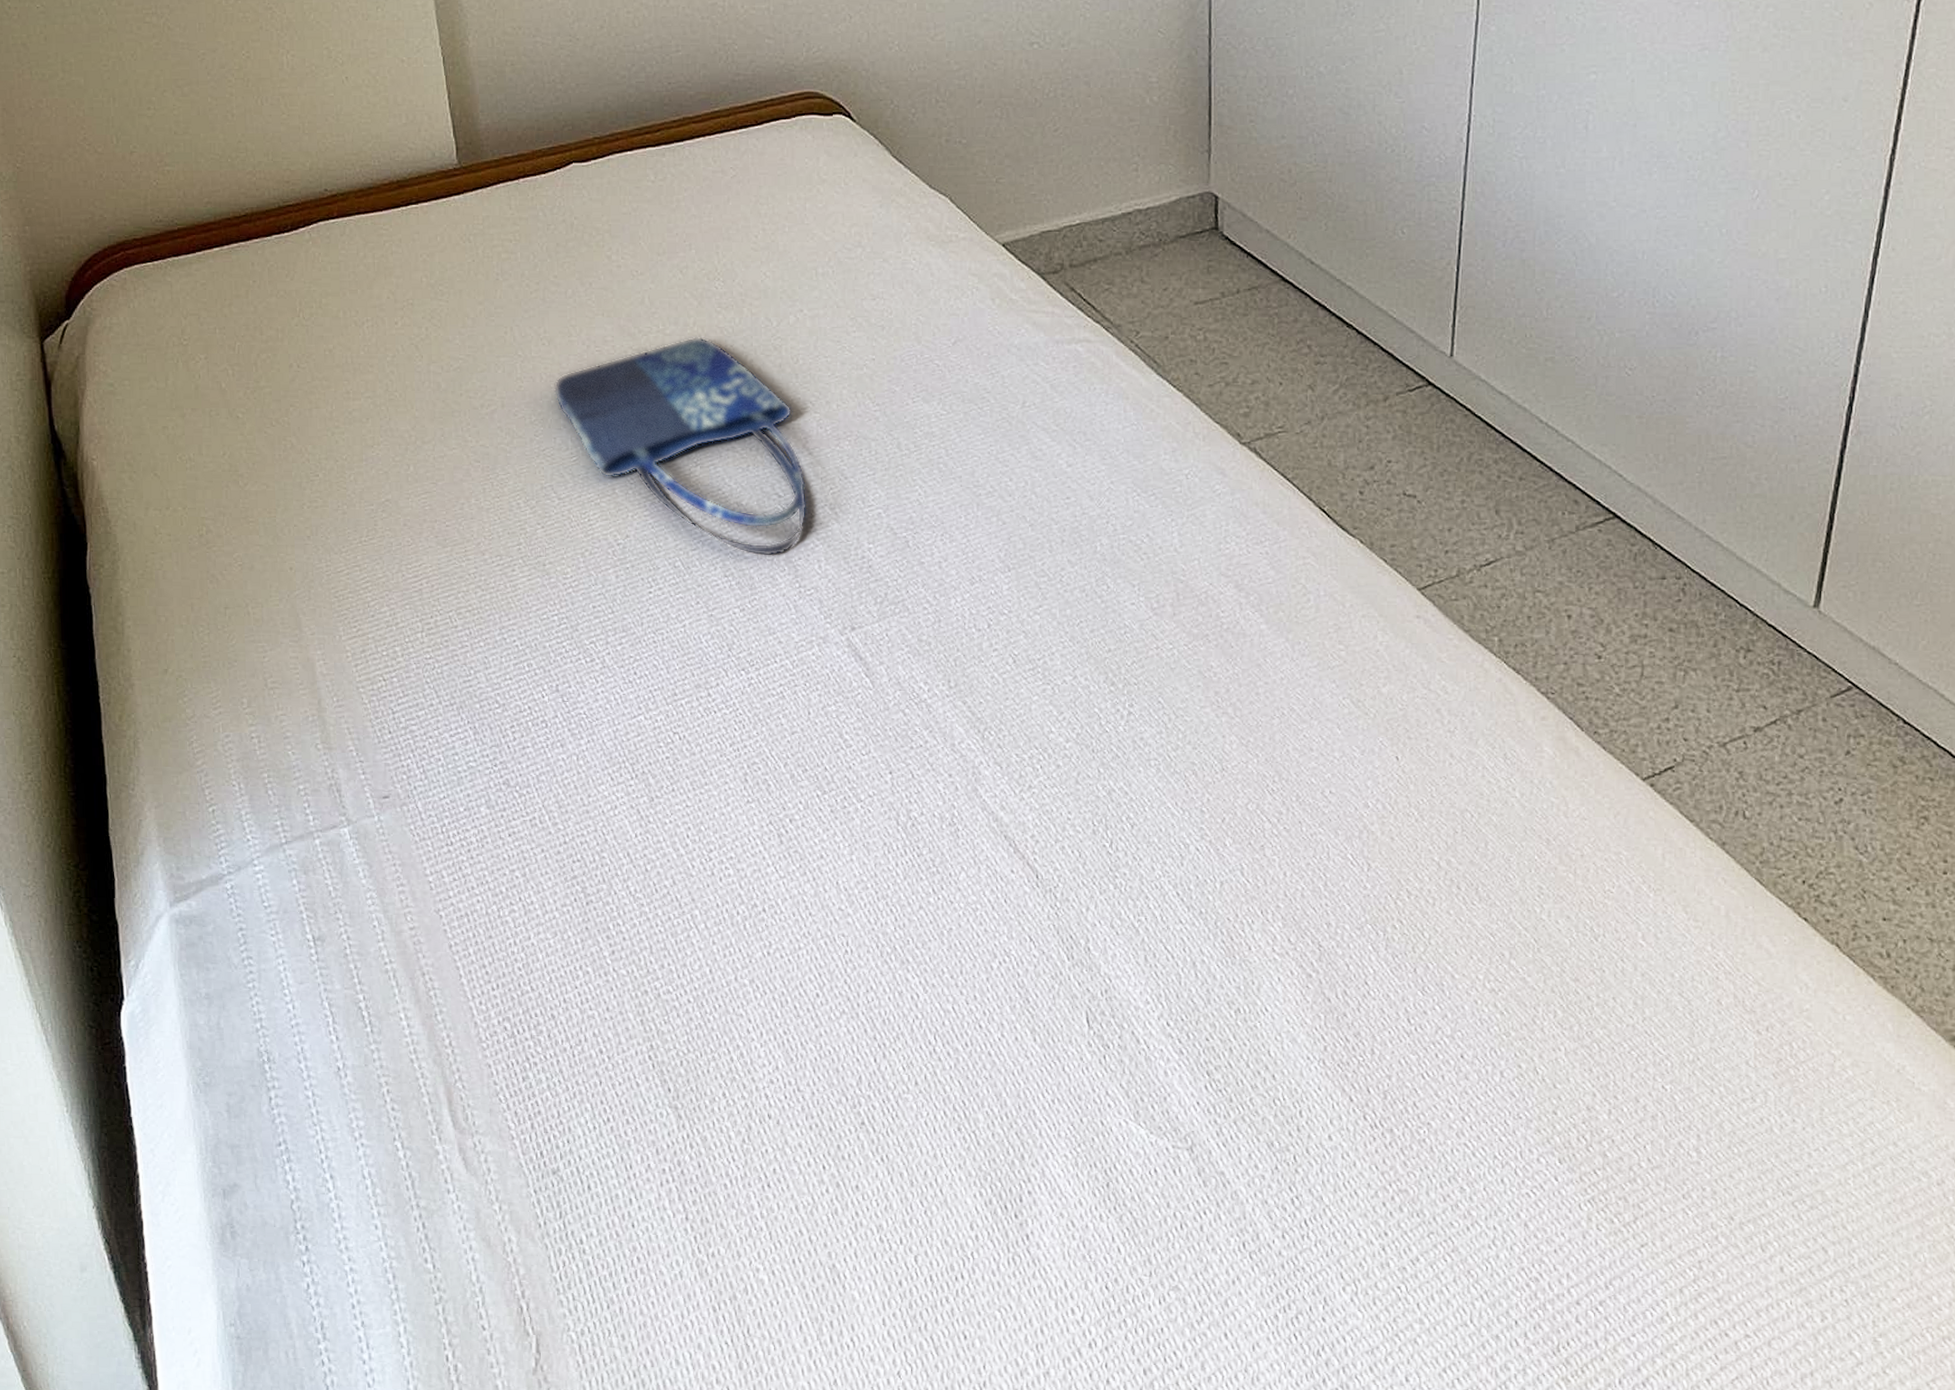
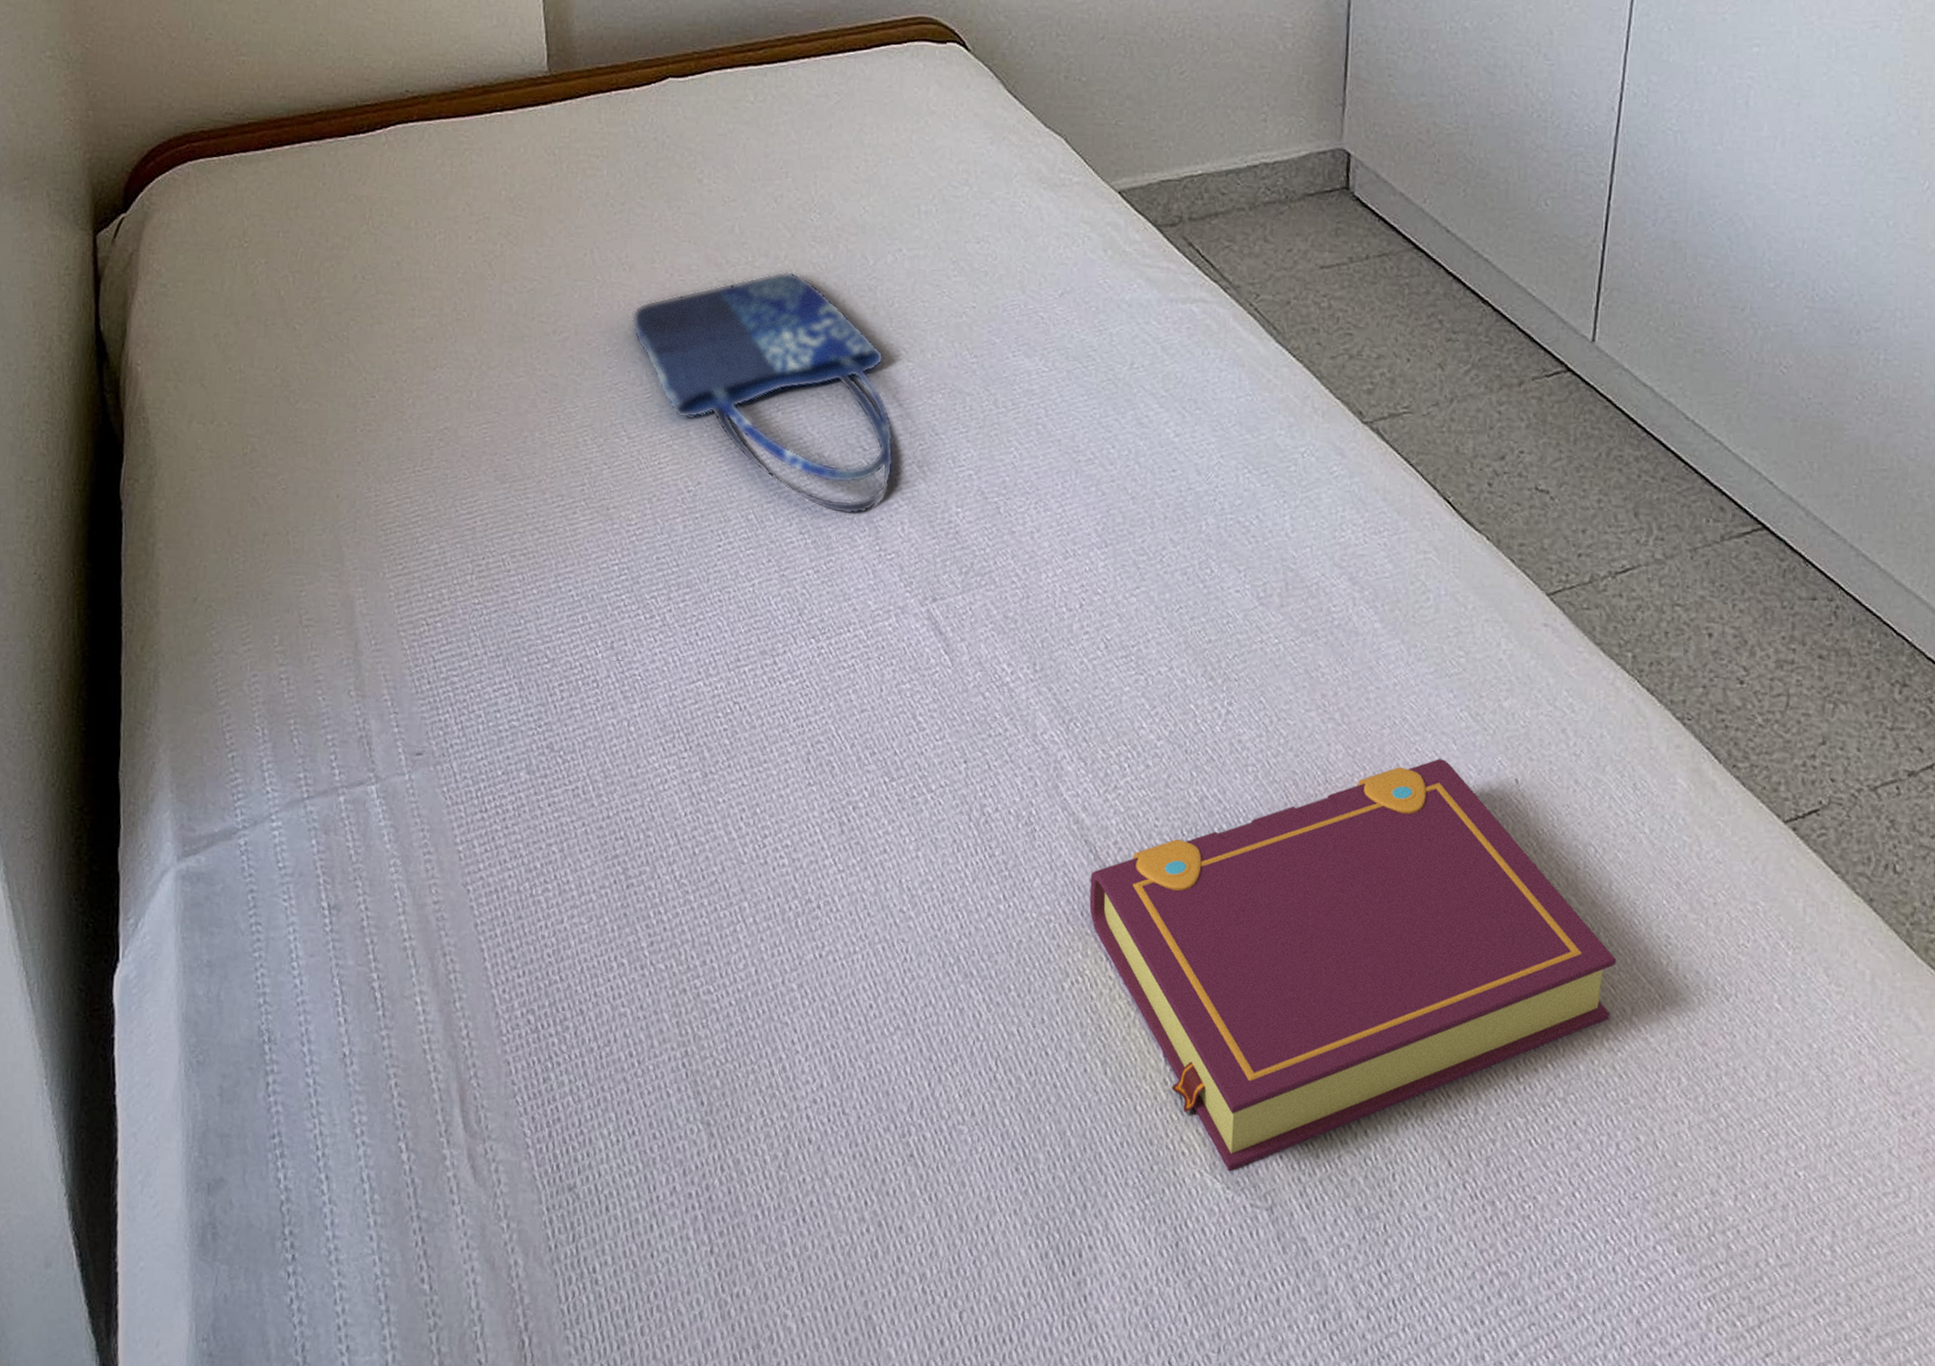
book: none [1011,742,1495,1119] -> present [1089,758,1617,1172]

